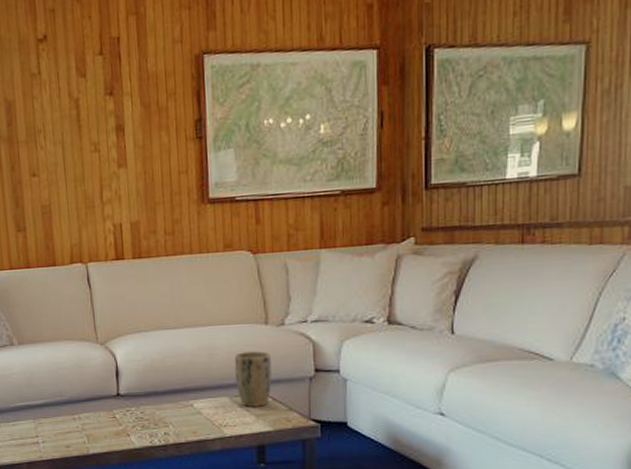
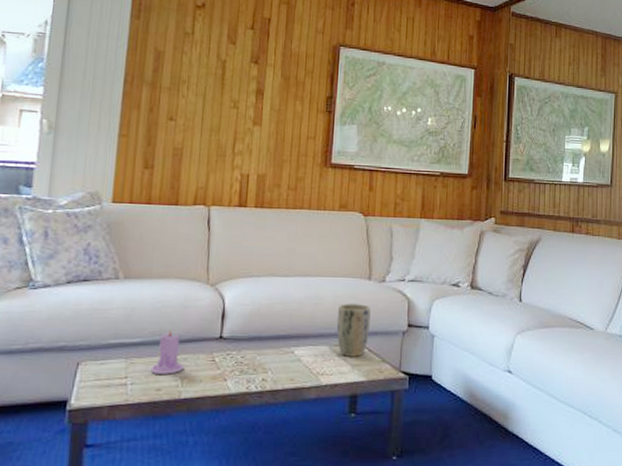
candle: none [57,390,88,432] -> present [150,330,184,374]

